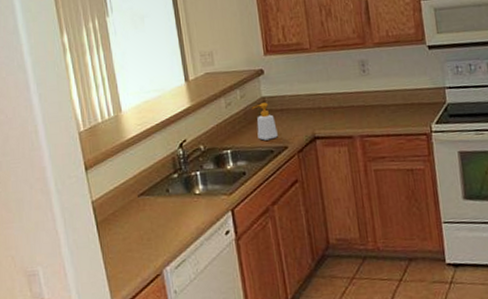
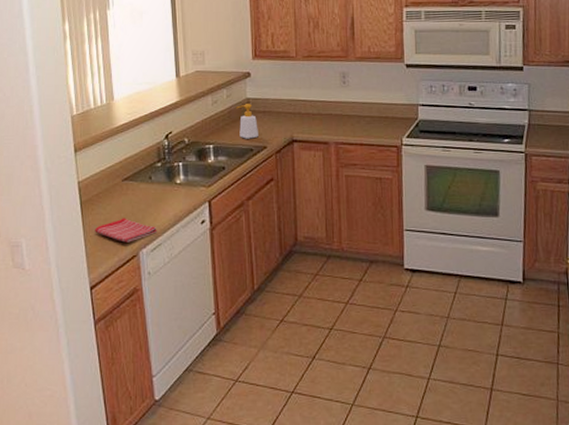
dish towel: none [114,235,181,262] -> present [95,218,158,243]

